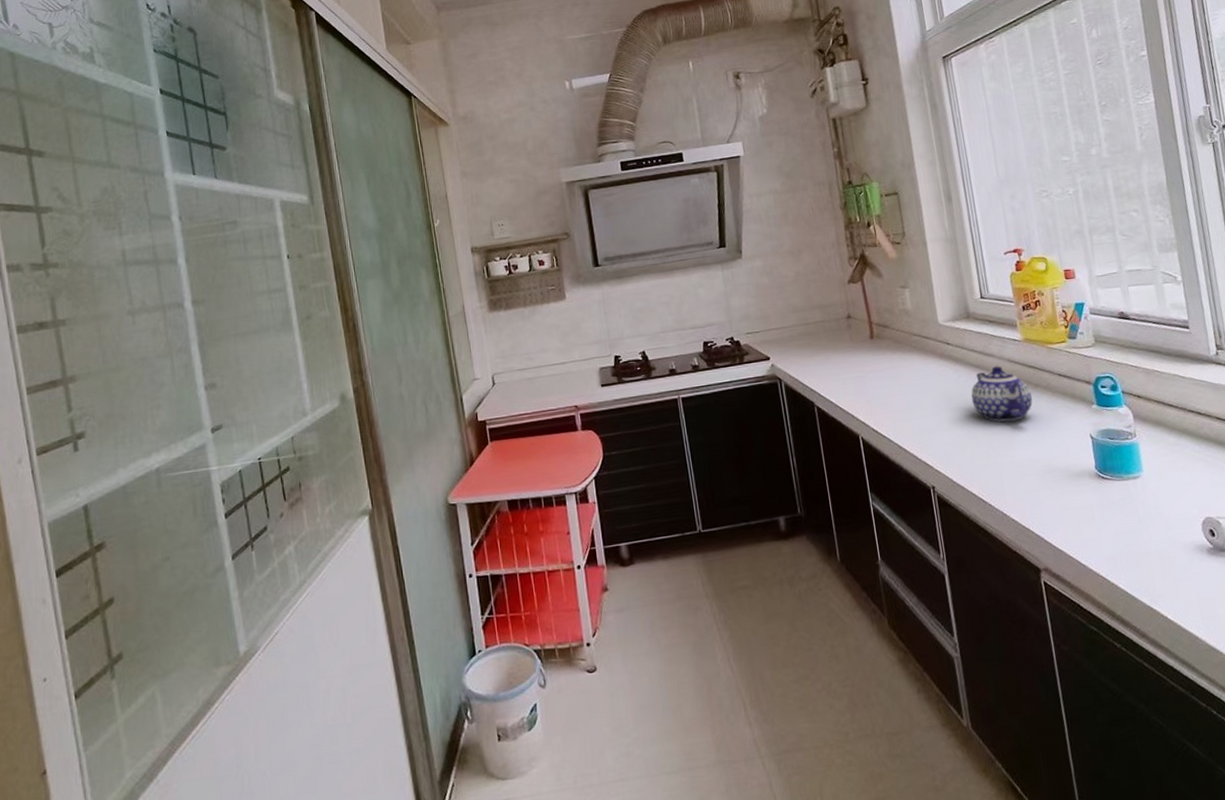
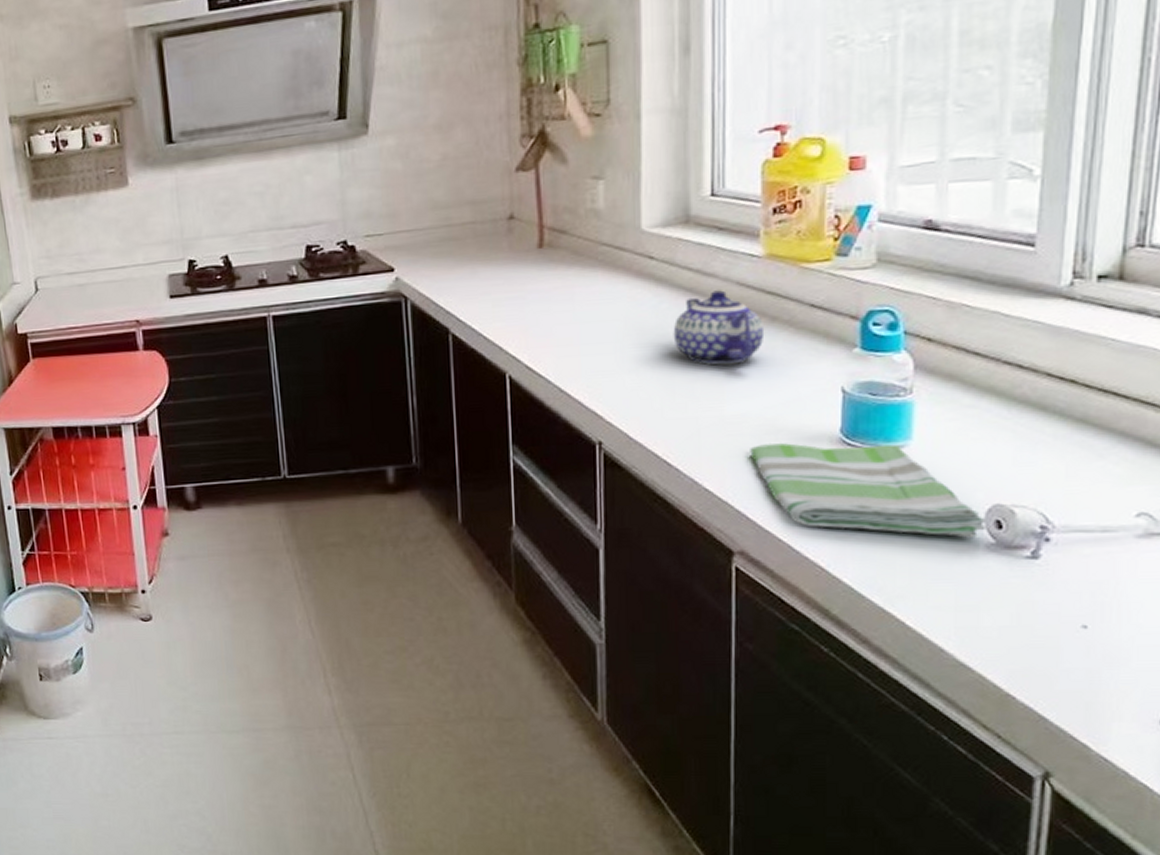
dish towel: none [1037,476,1204,545] -> present [750,443,986,538]

